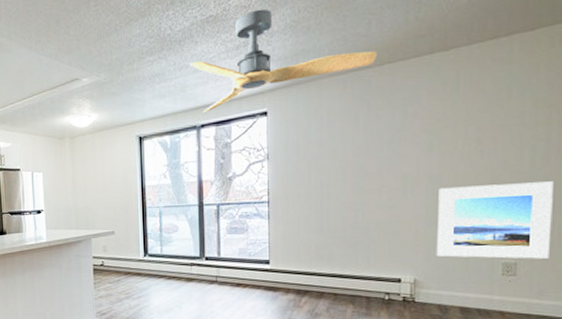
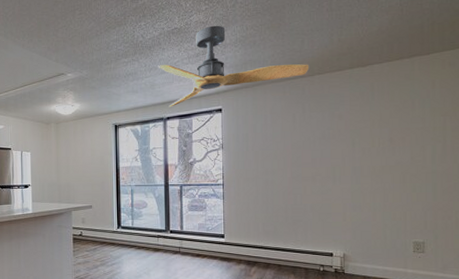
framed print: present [436,181,553,259] -> none [360,175,450,239]

